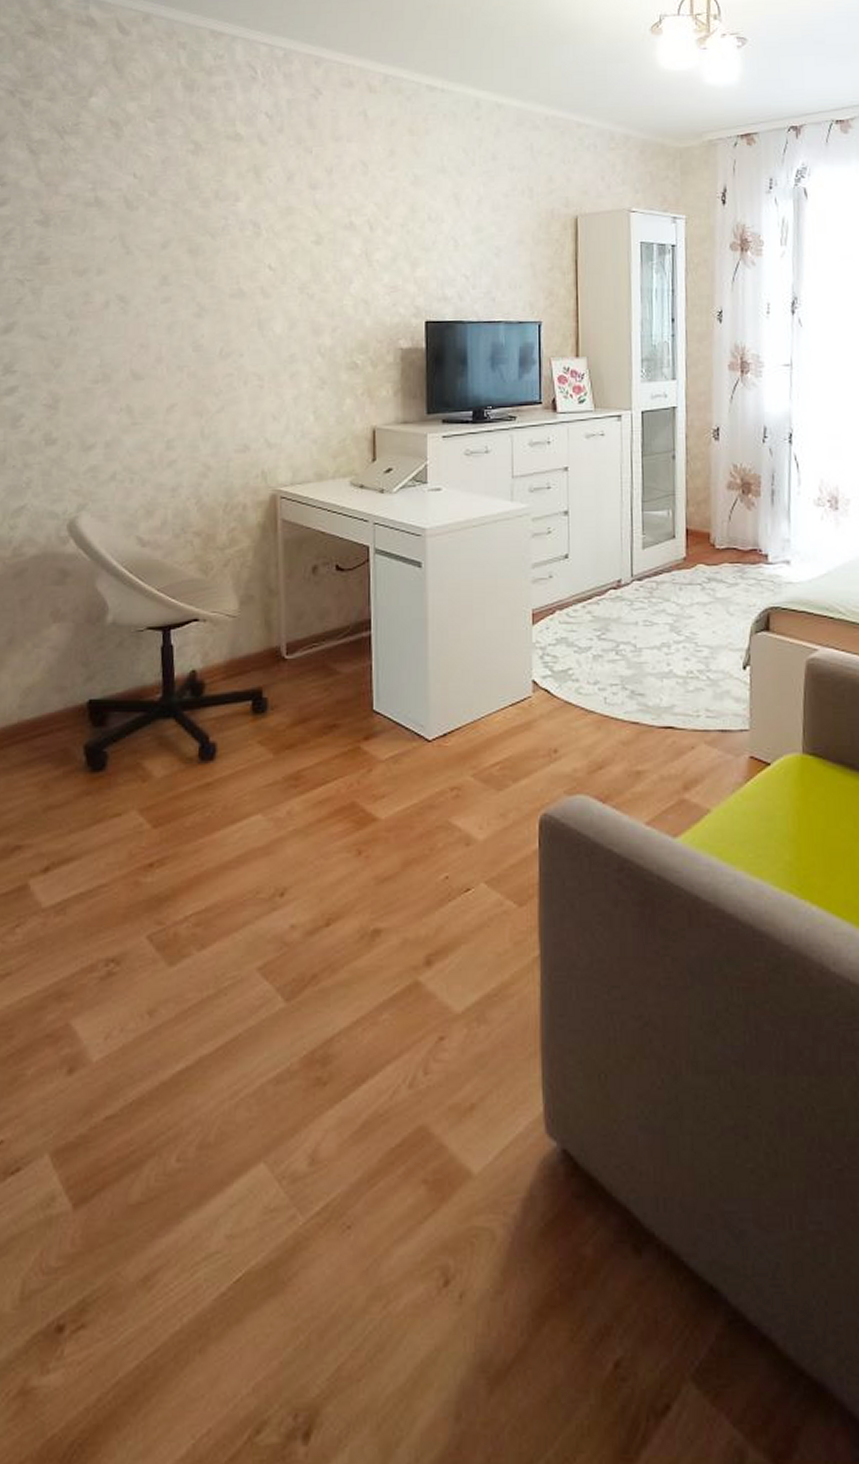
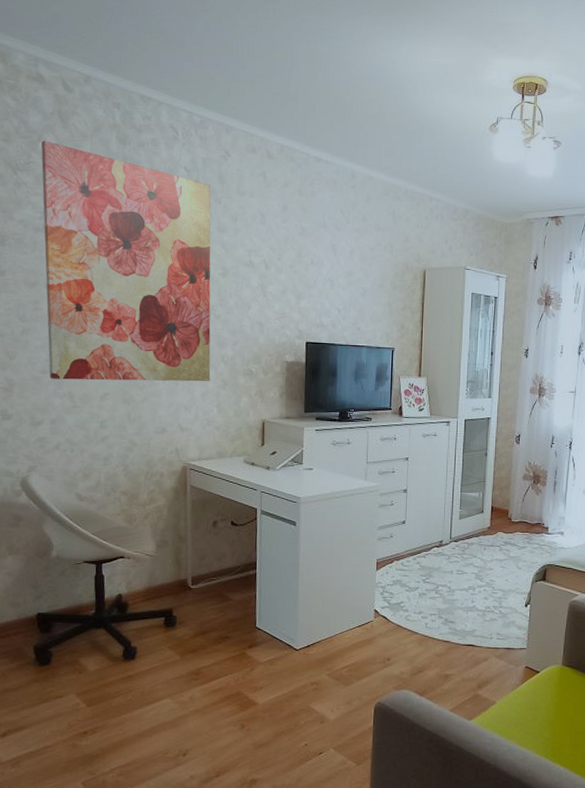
wall art: none [92,94,304,390] -> present [41,140,211,382]

